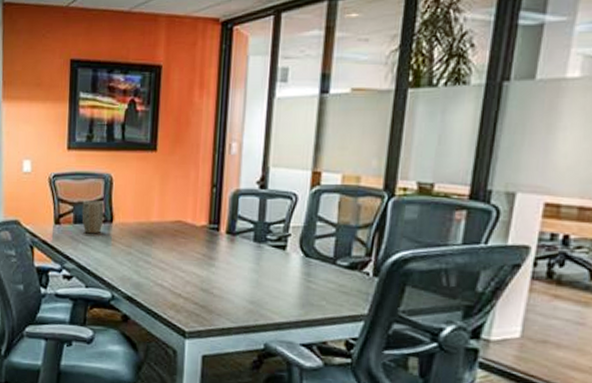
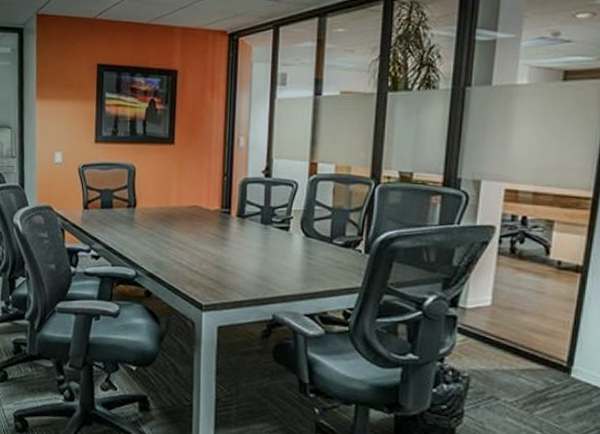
plant pot: present [82,200,105,234] -> none [108,188,128,218]

